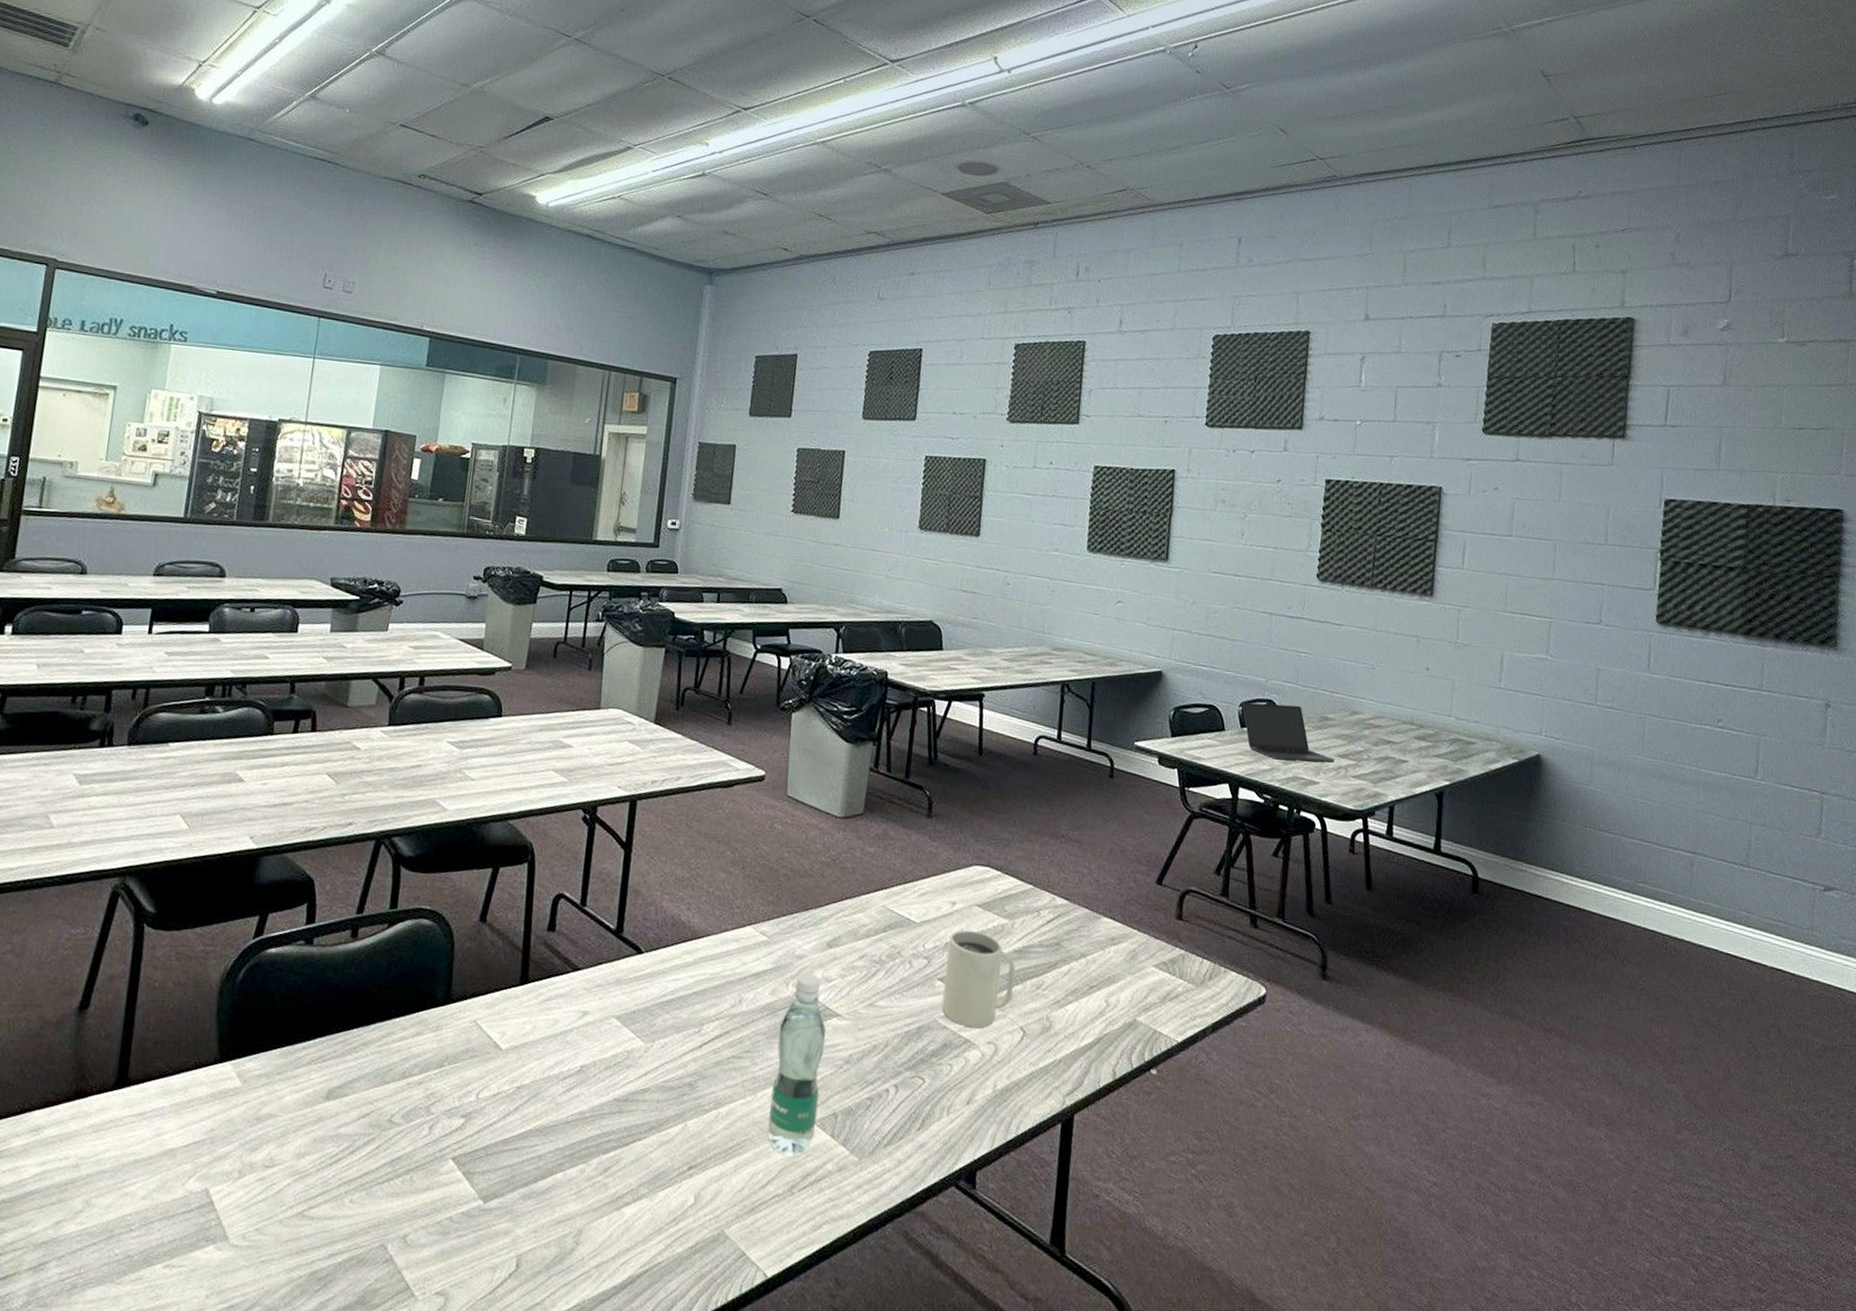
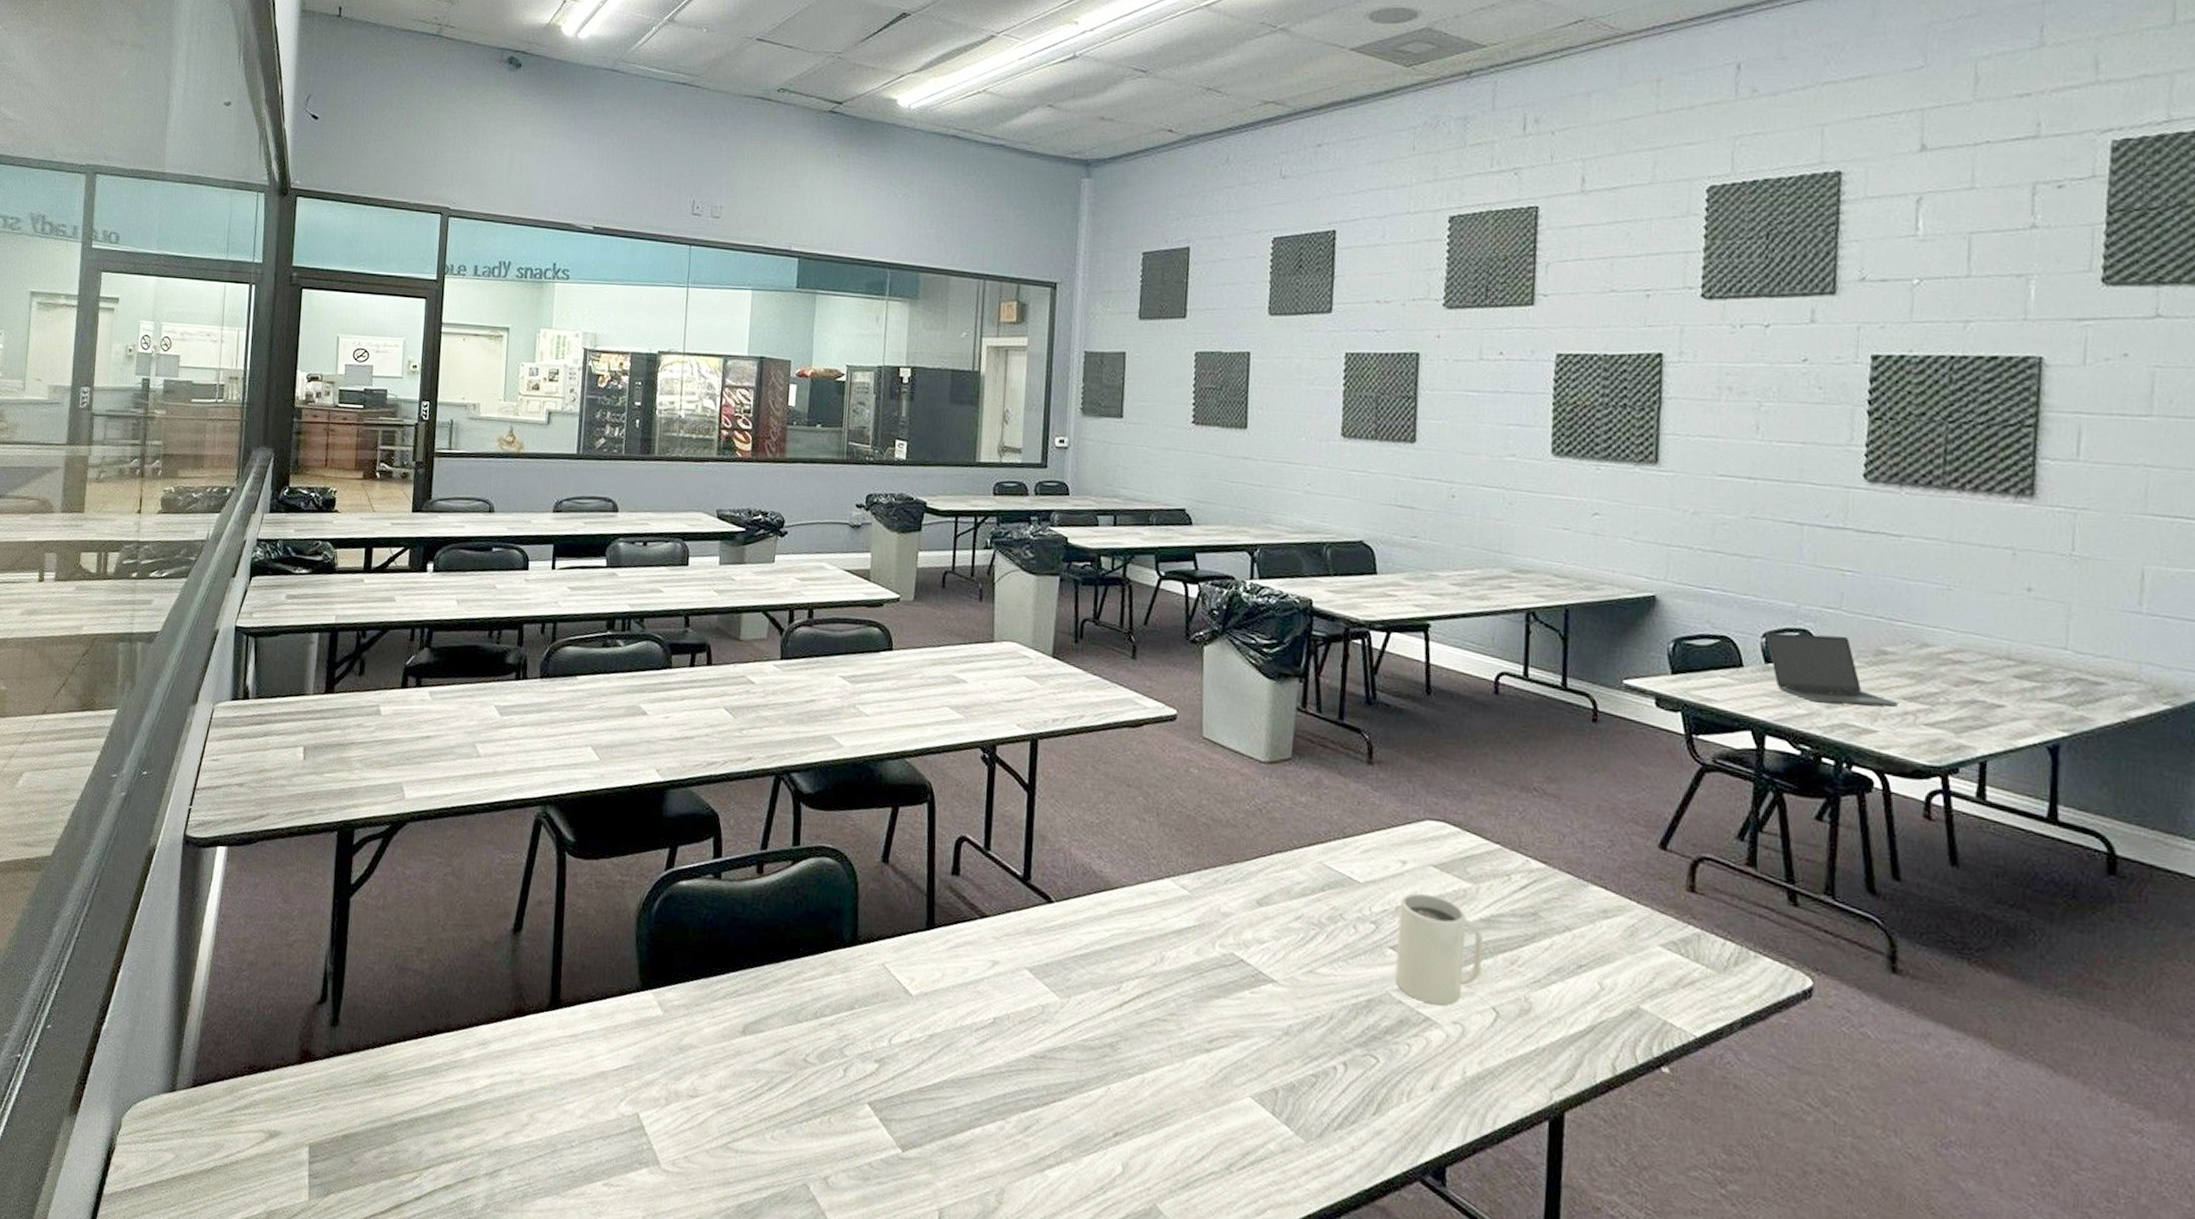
bottle: present [768,973,827,1156] -> none [1200,932,1261,1132]

